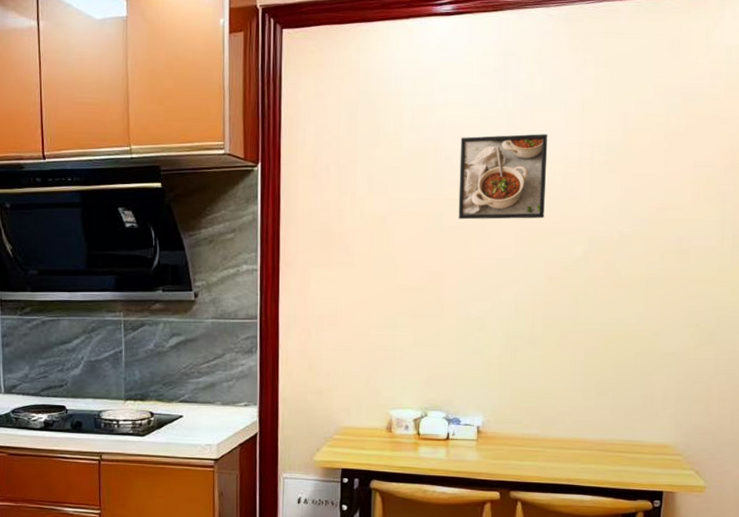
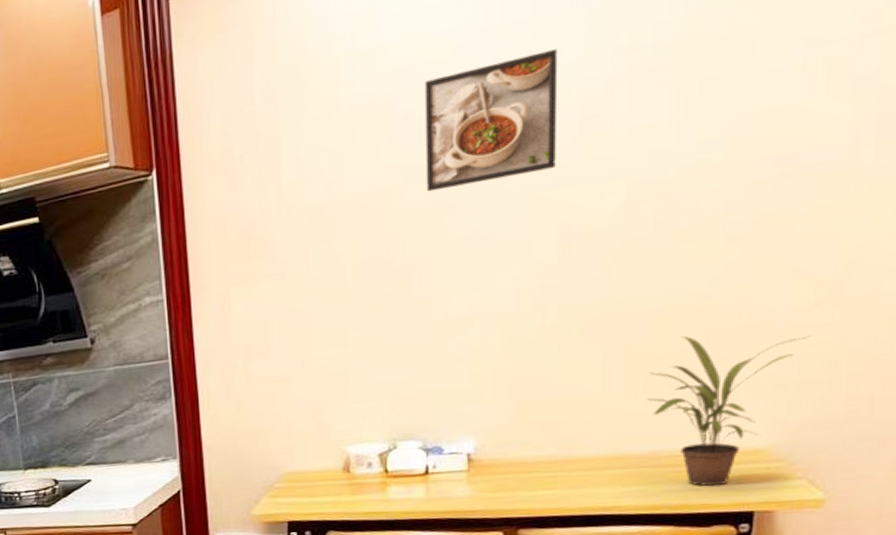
potted plant: none [597,354,697,469] -> present [646,335,810,486]

